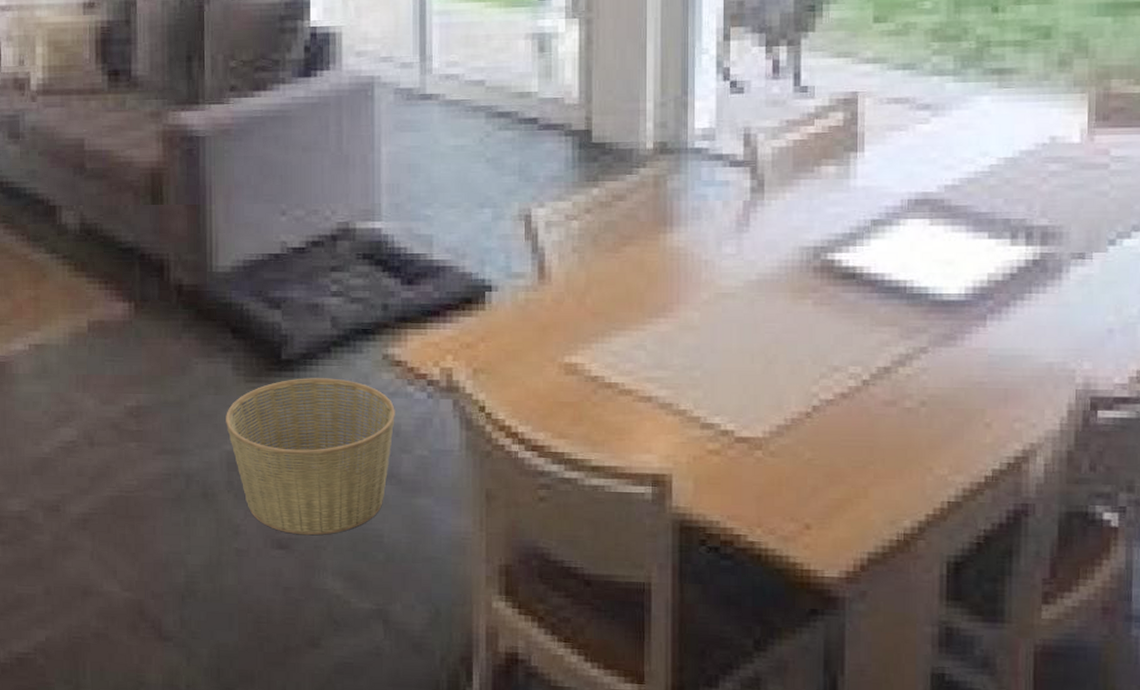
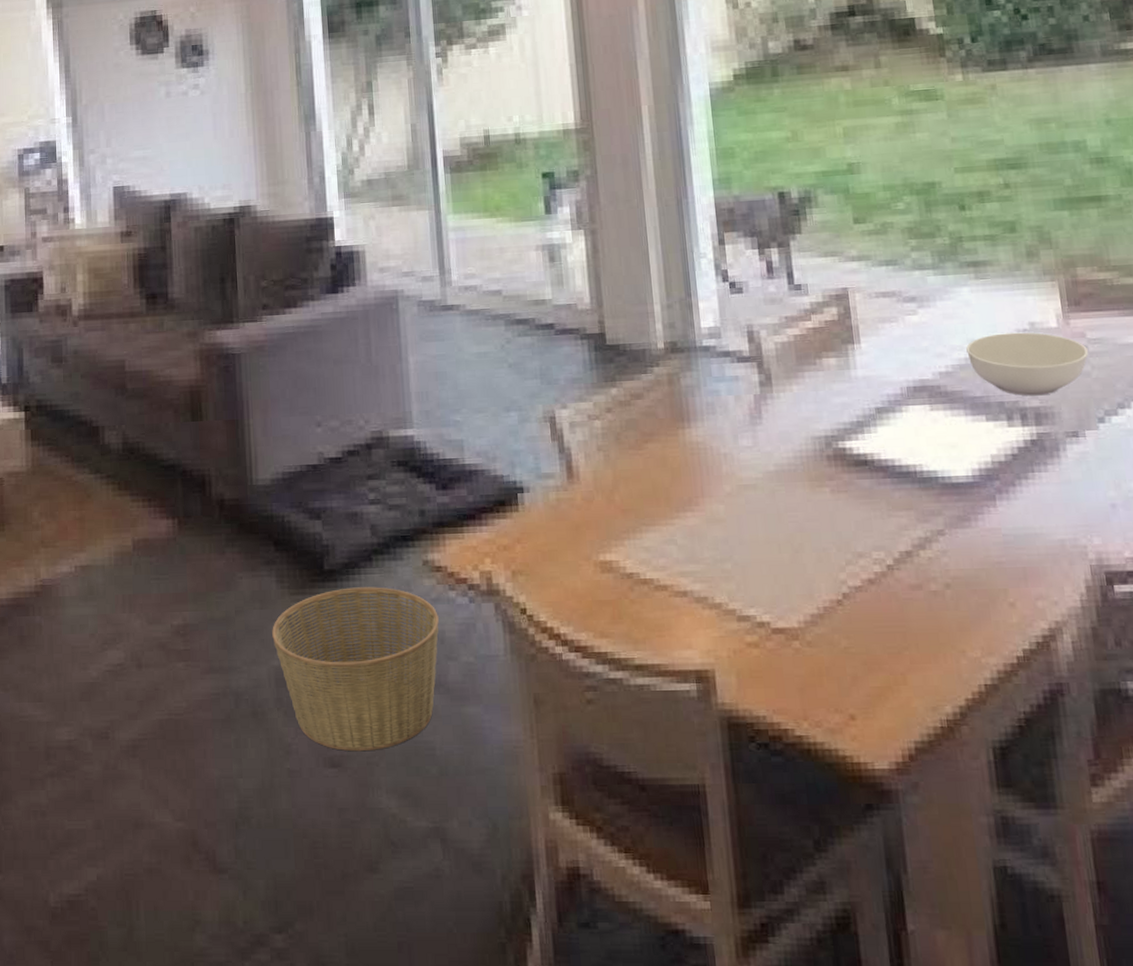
bowl: none [978,146,1111,214] -> present [966,332,1089,396]

